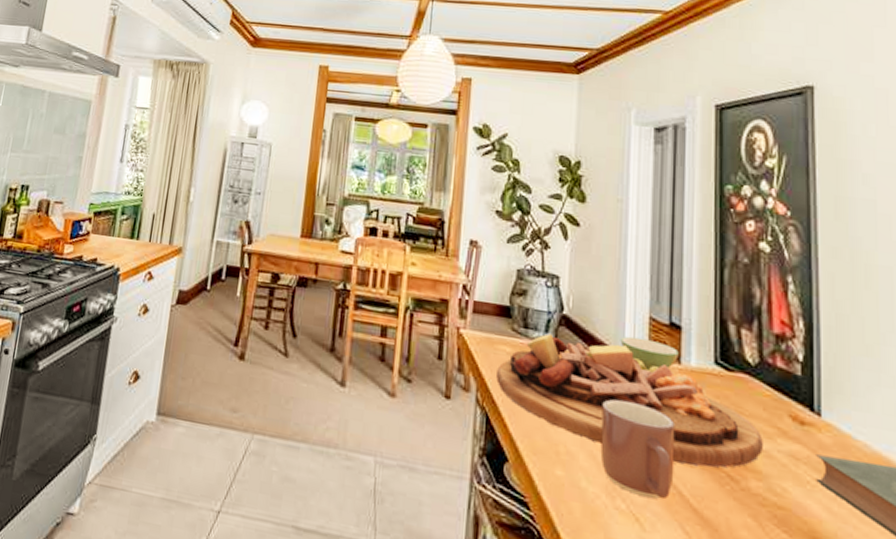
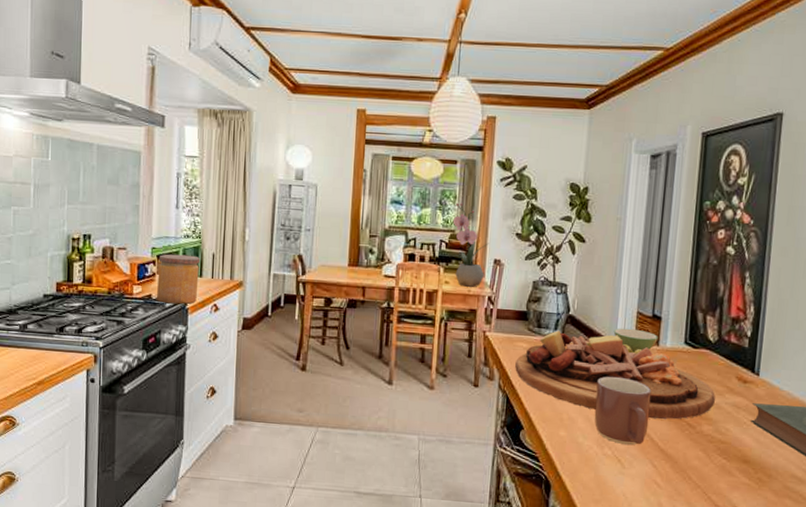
jar: none [87,211,139,270] -> present [156,254,200,305]
flower arrangement: none [421,171,464,272] -> present [452,203,489,287]

